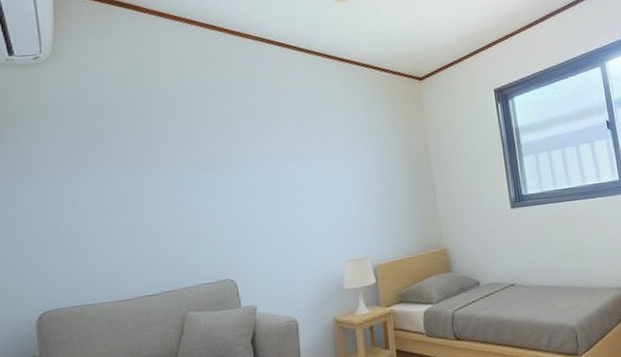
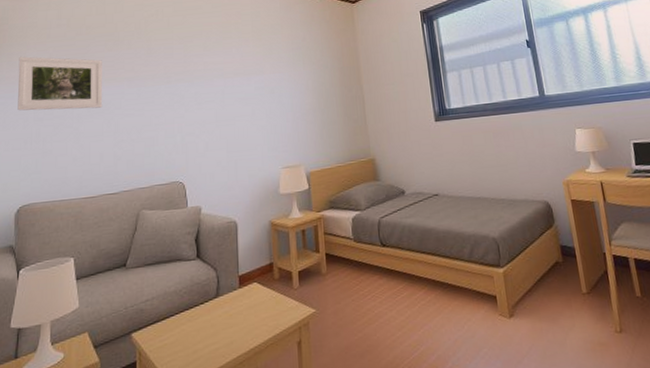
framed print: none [27,141,135,205] -> present [17,56,103,111]

